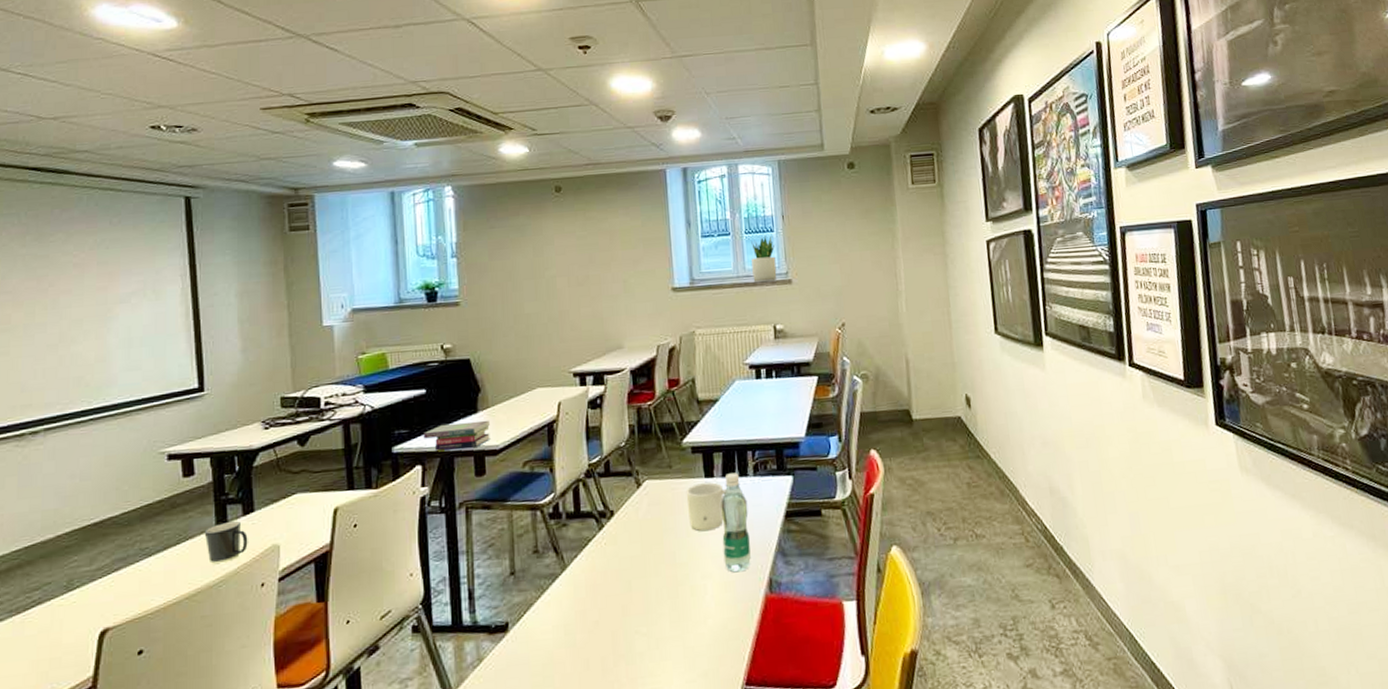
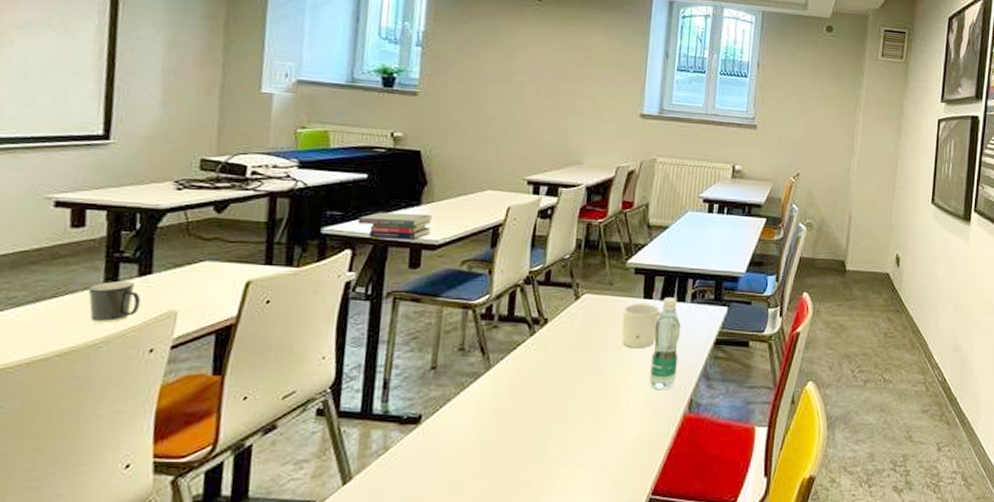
planter: present [751,234,777,283] -> none [720,78,747,124]

